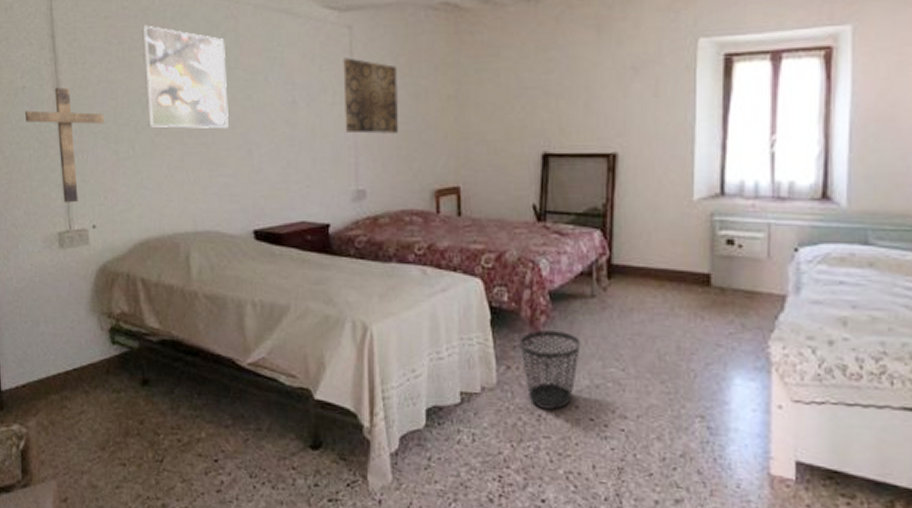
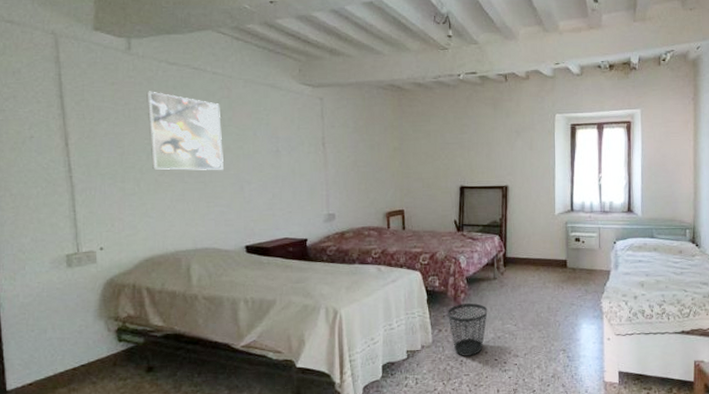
crucifix: present [24,87,104,203] -> none [32,138,111,231]
wall art: present [343,57,398,134] -> none [316,120,358,174]

